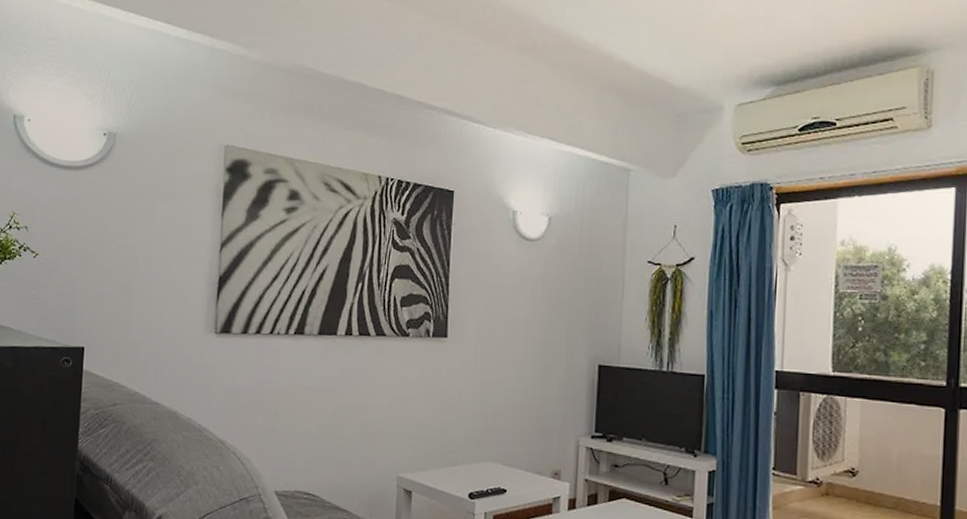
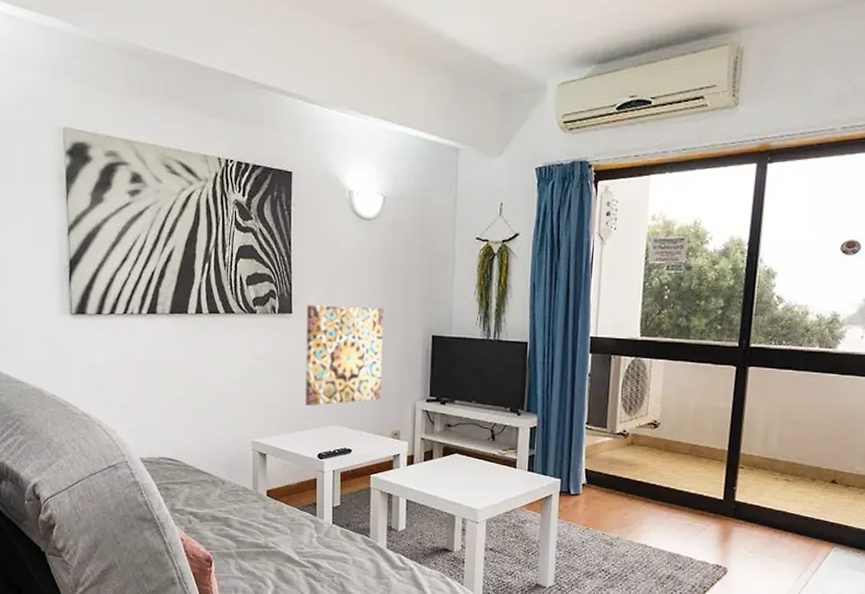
wall art: none [457,329,546,440] -> present [305,305,384,407]

